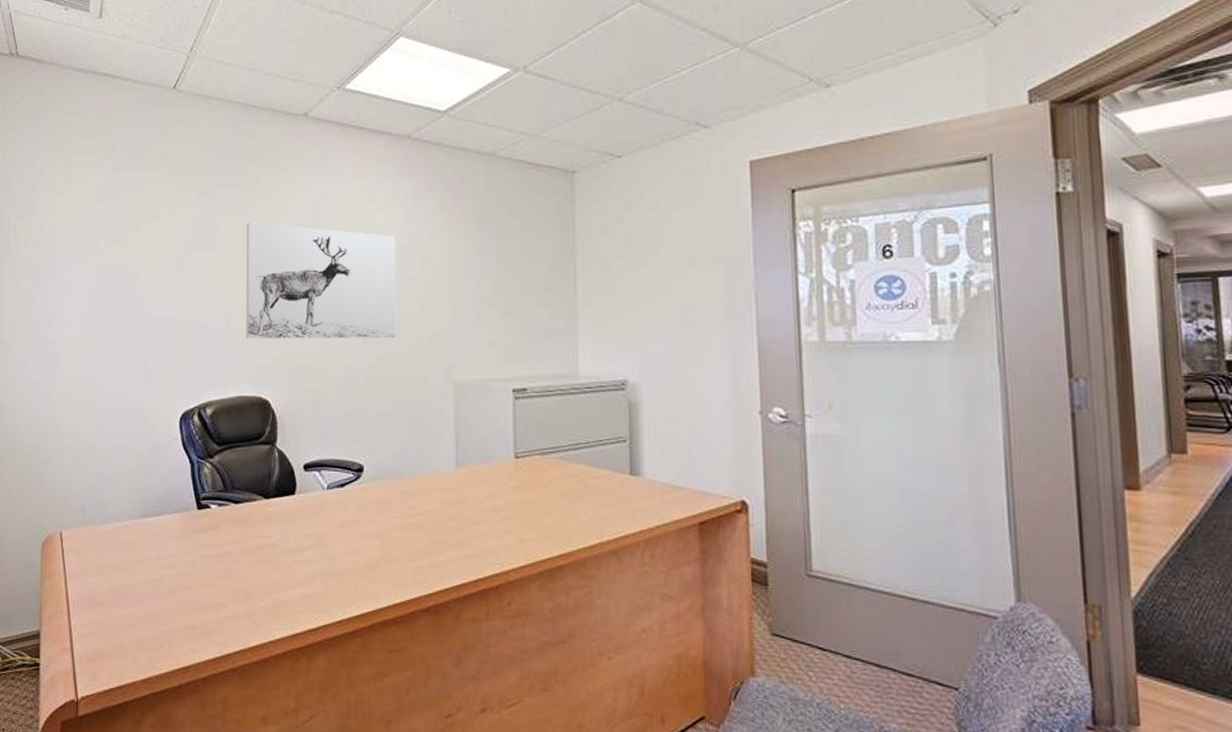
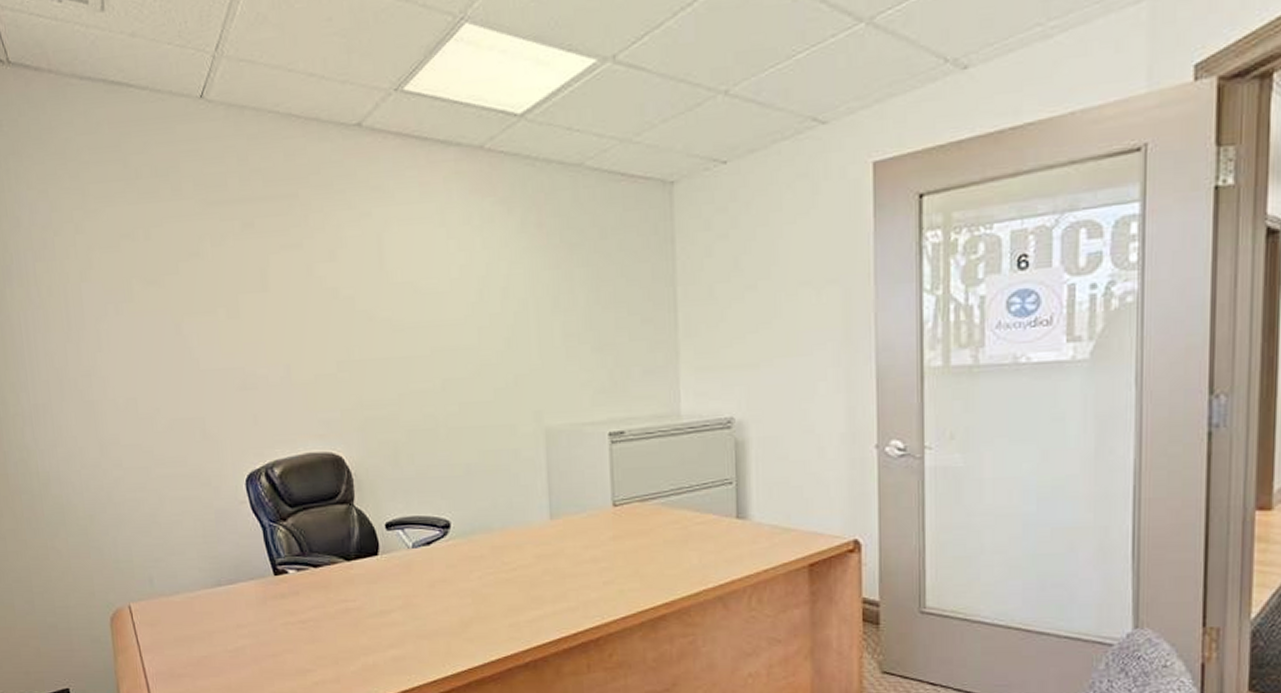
wall art: present [246,222,397,339] -> none [300,256,479,390]

